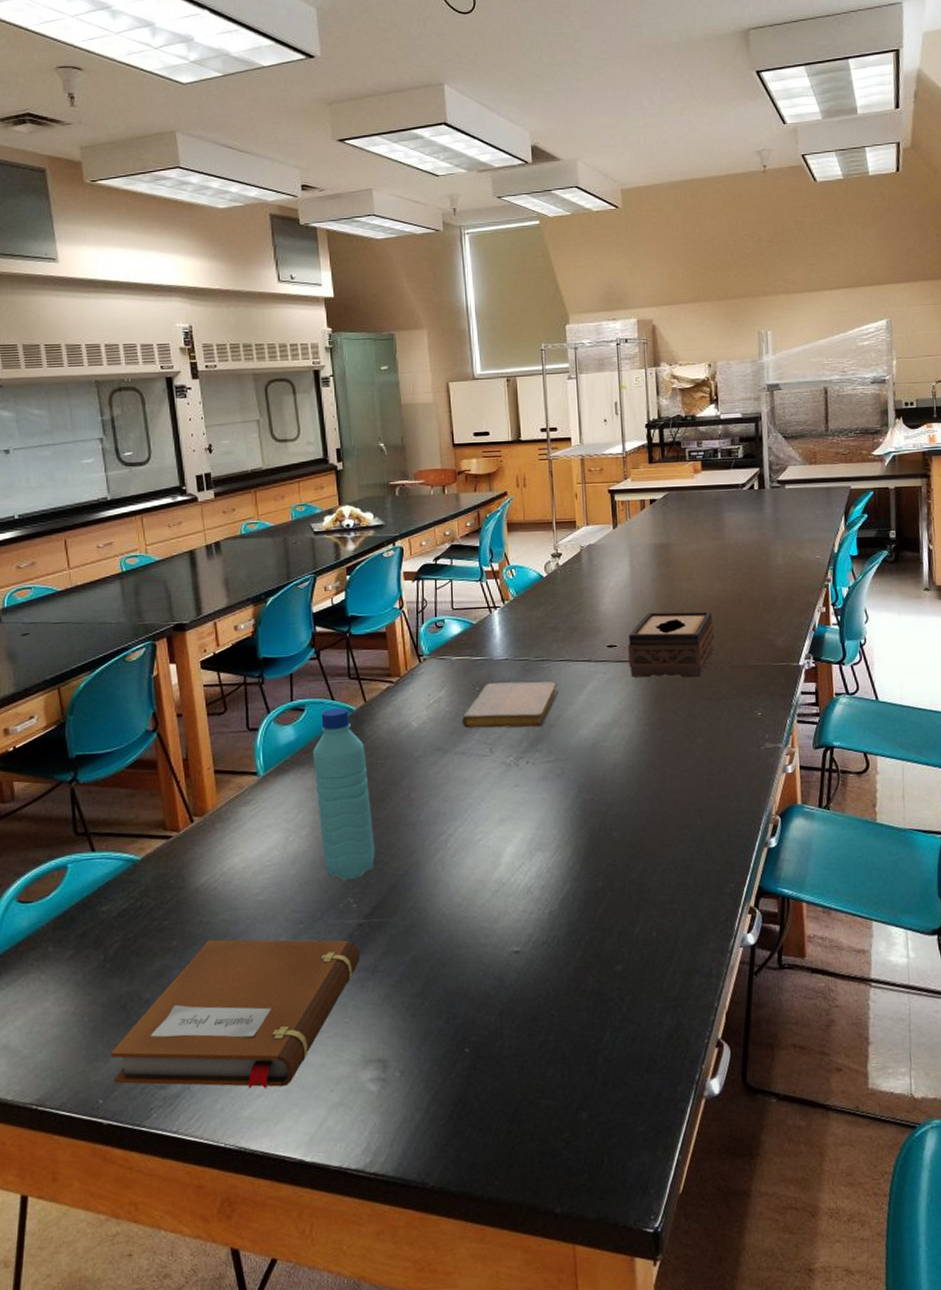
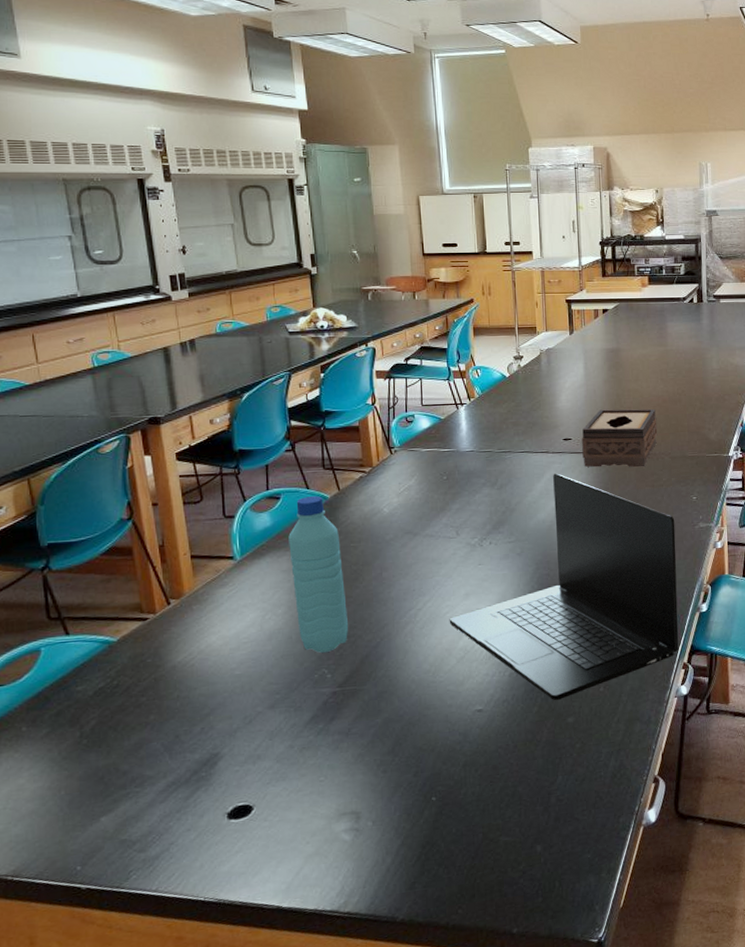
notebook: present [110,939,361,1089] -> none [88,707,335,851]
notebook: present [462,681,559,729] -> none [431,471,519,514]
laptop: none [482,684,744,945] -> present [449,473,679,701]

